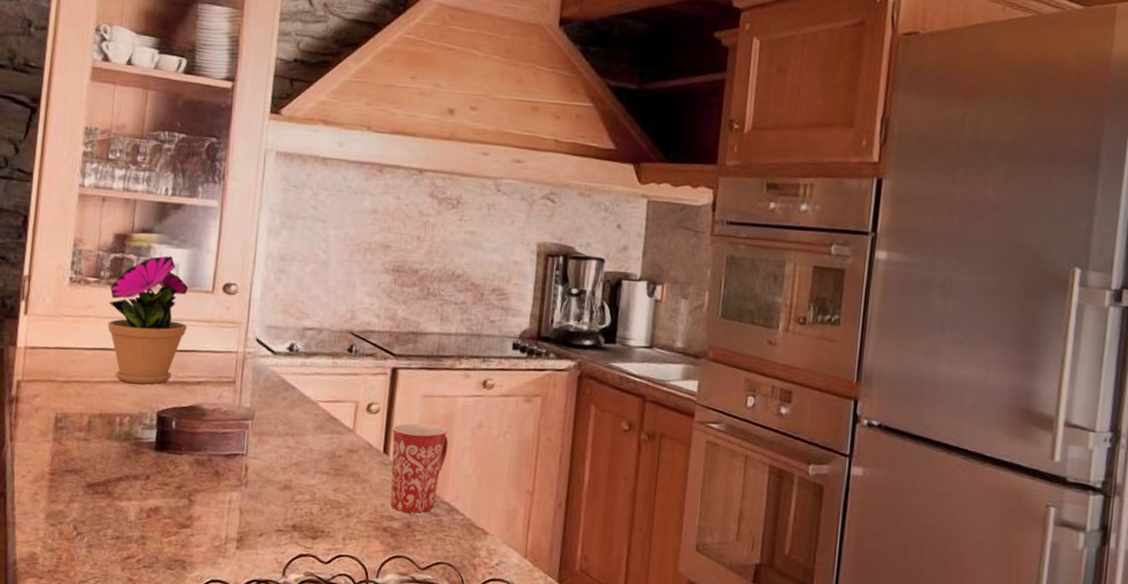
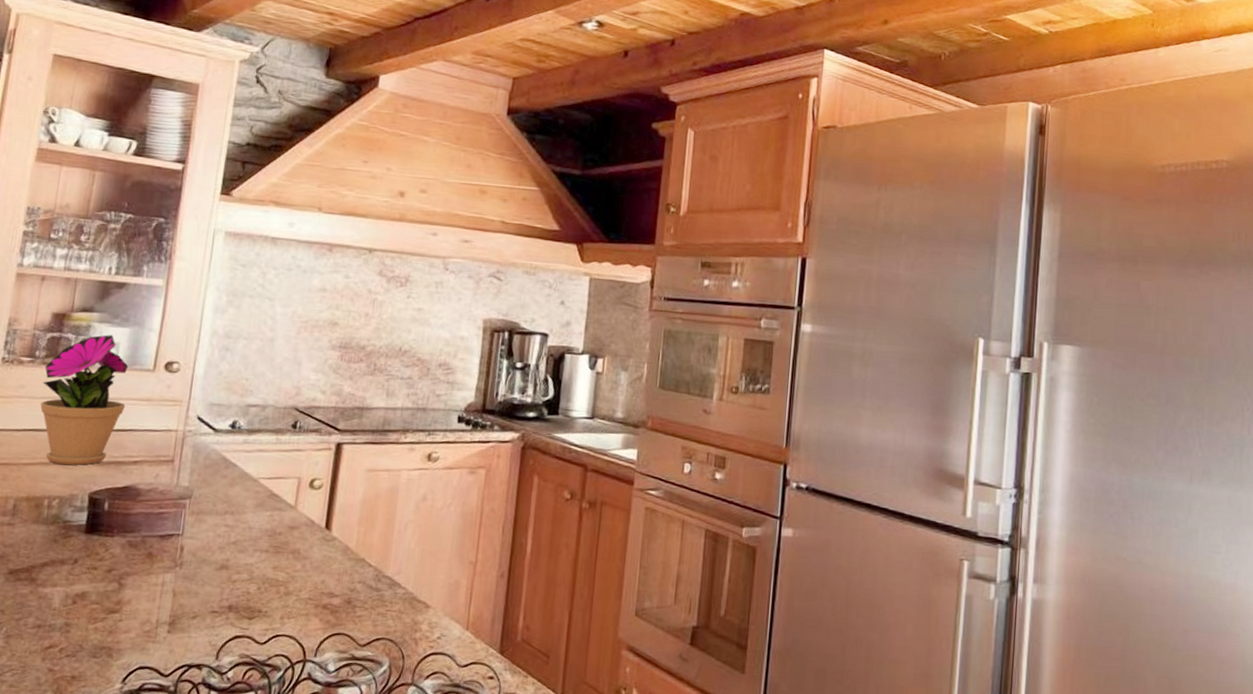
mug: present [390,422,449,513] -> none [331,497,392,589]

